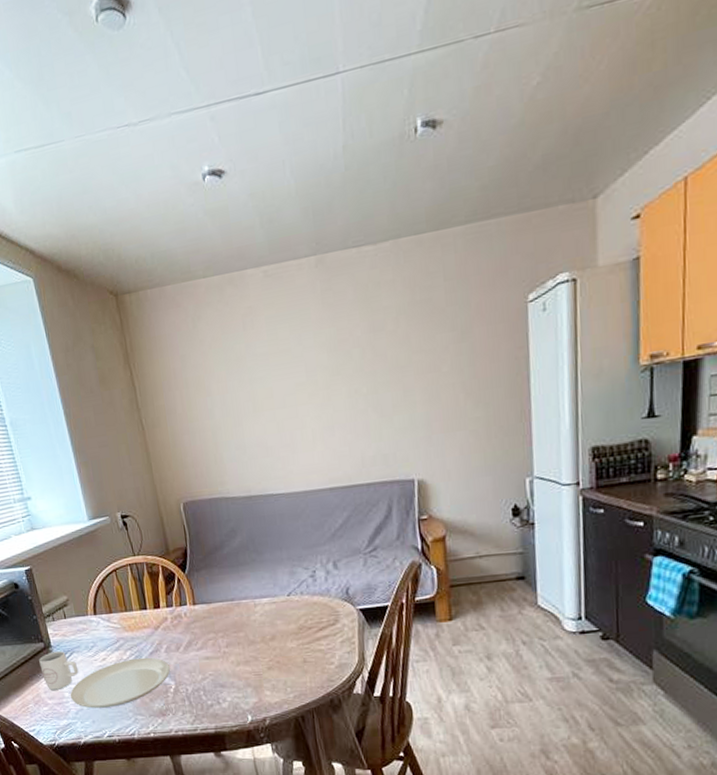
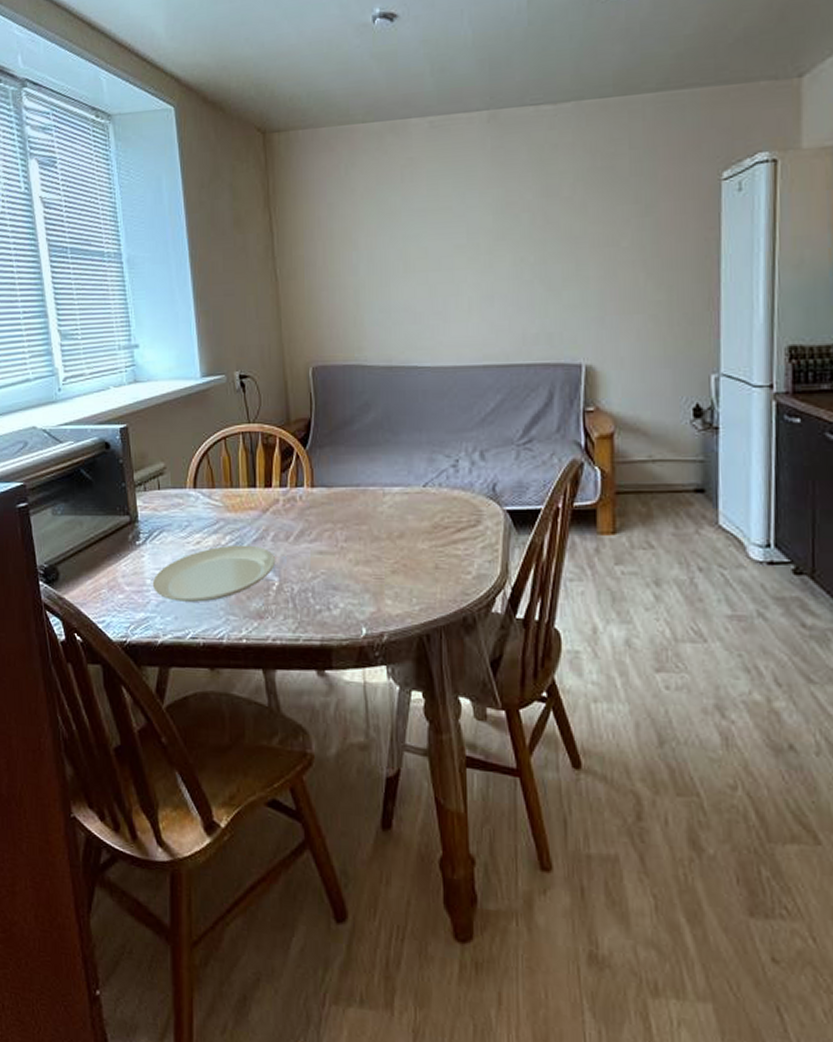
mug: present [39,651,79,690] -> none [121,528,166,575]

